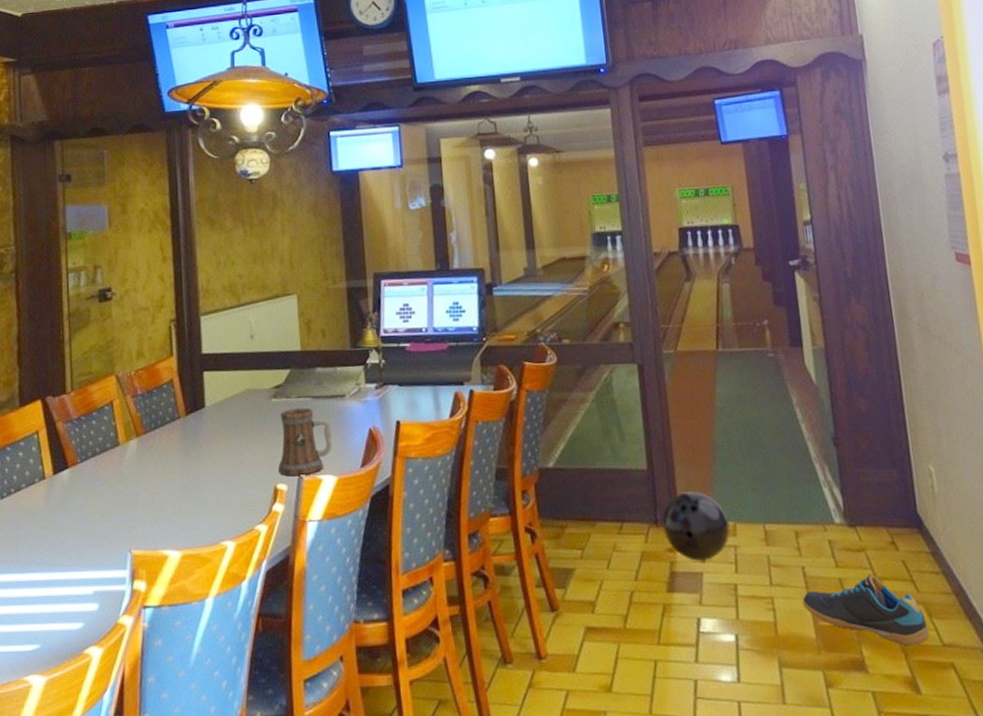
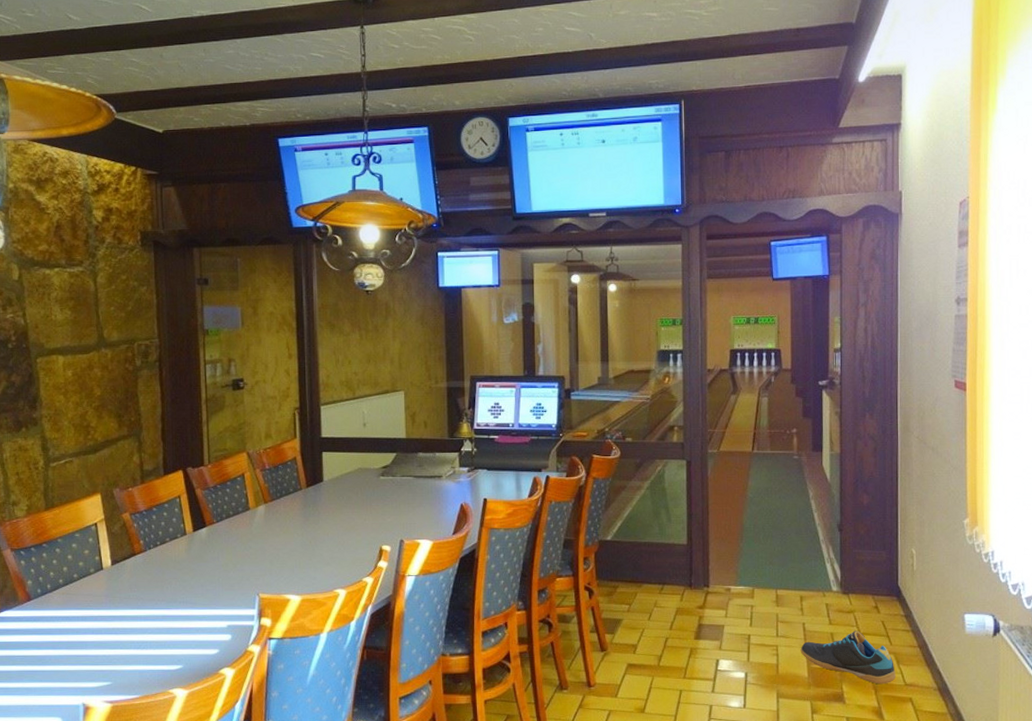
beer mug: present [278,407,333,477] -> none [384,485,430,540]
bowling ball: present [662,491,730,561] -> none [695,563,749,616]

